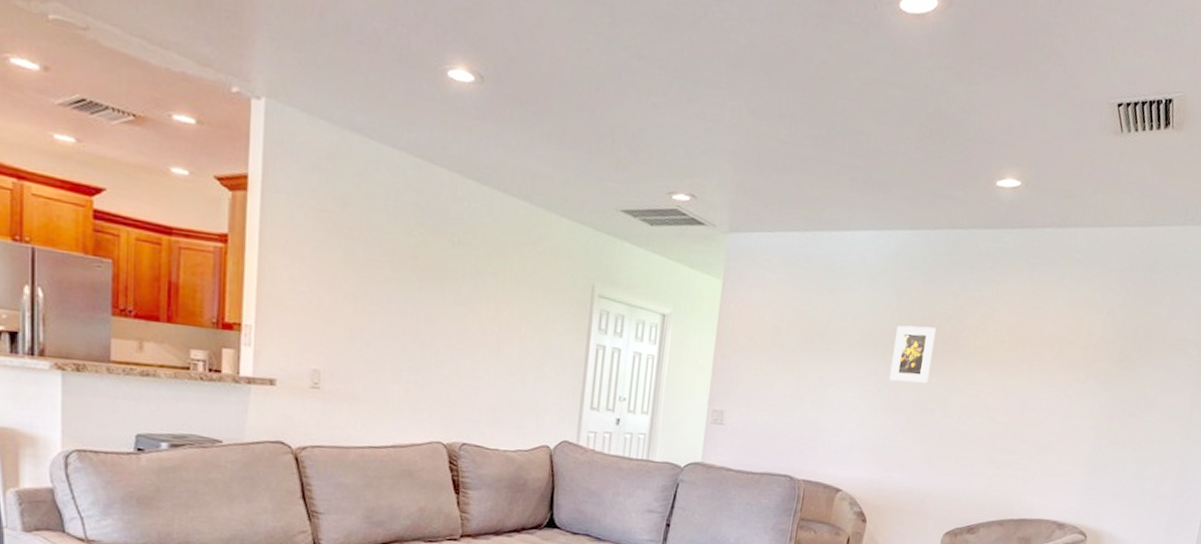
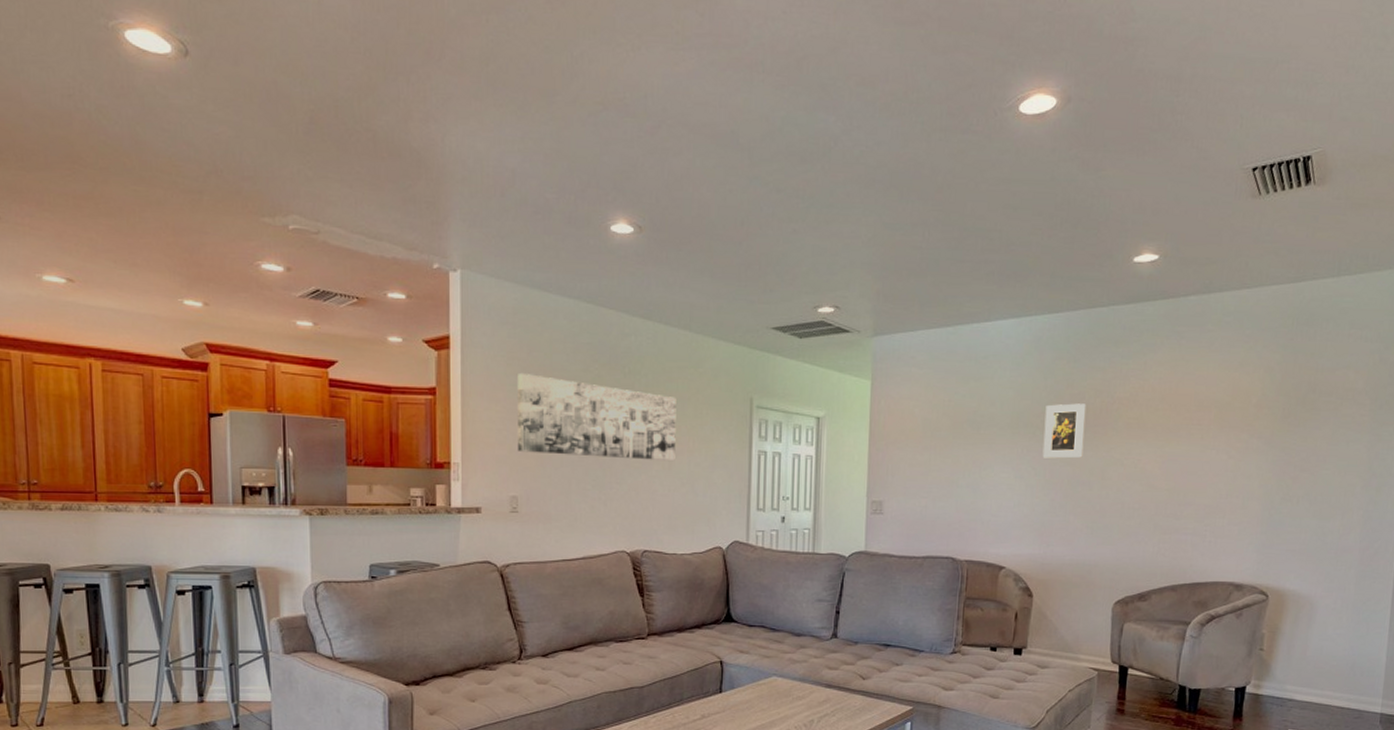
wall art: none [324,228,510,348] -> present [518,372,677,462]

